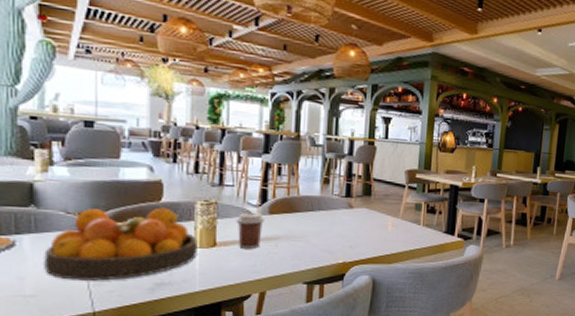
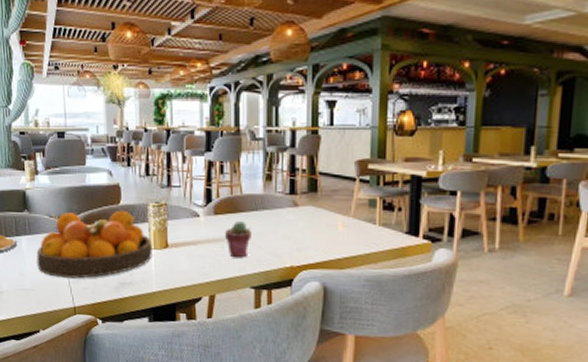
coffee cup: present [236,212,264,249] -> none [185,212,210,251]
potted succulent: none [278,221,307,256] -> present [224,221,252,258]

